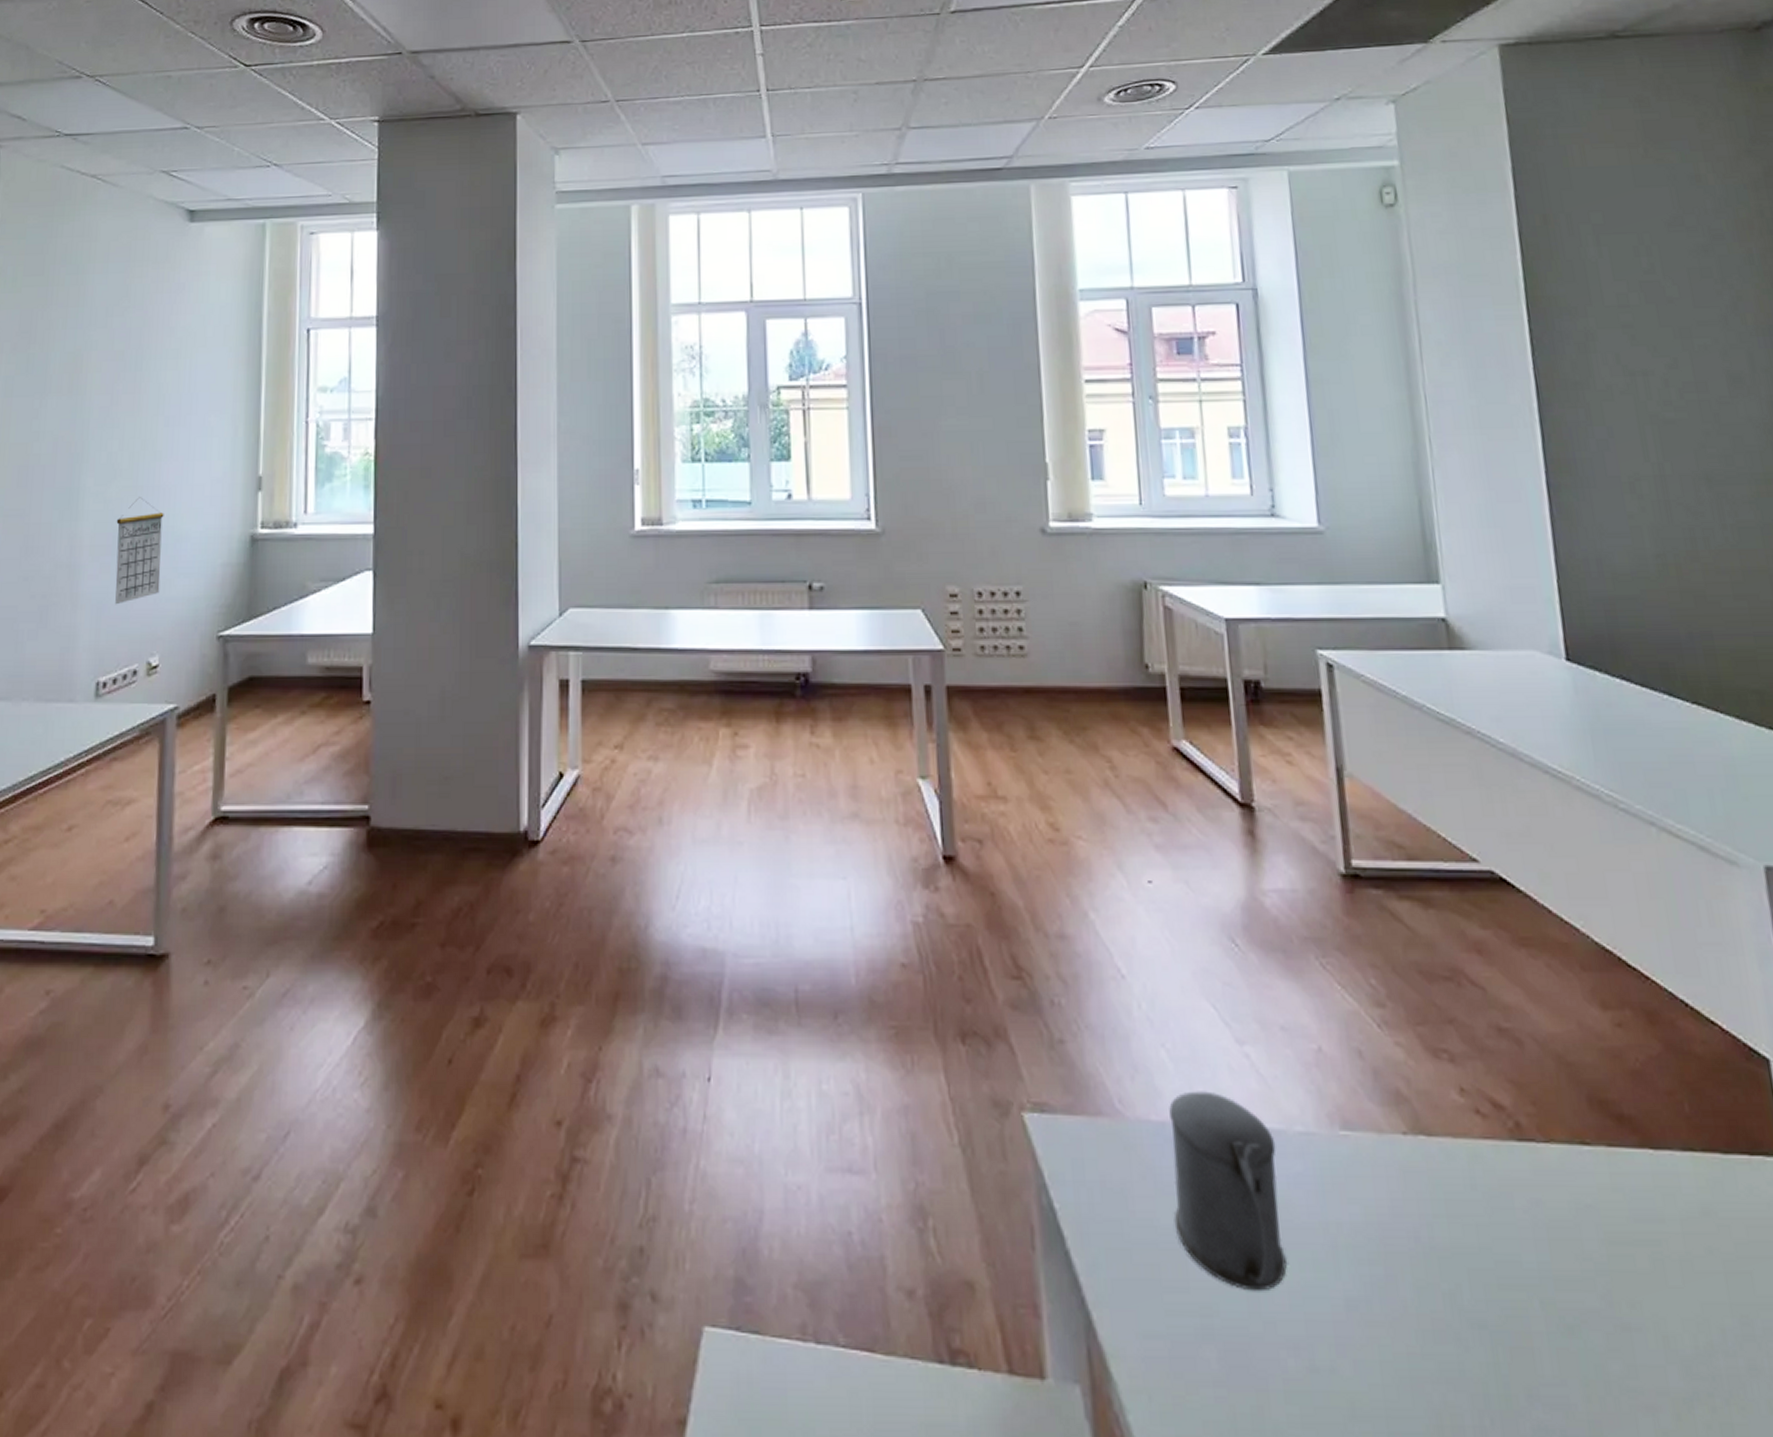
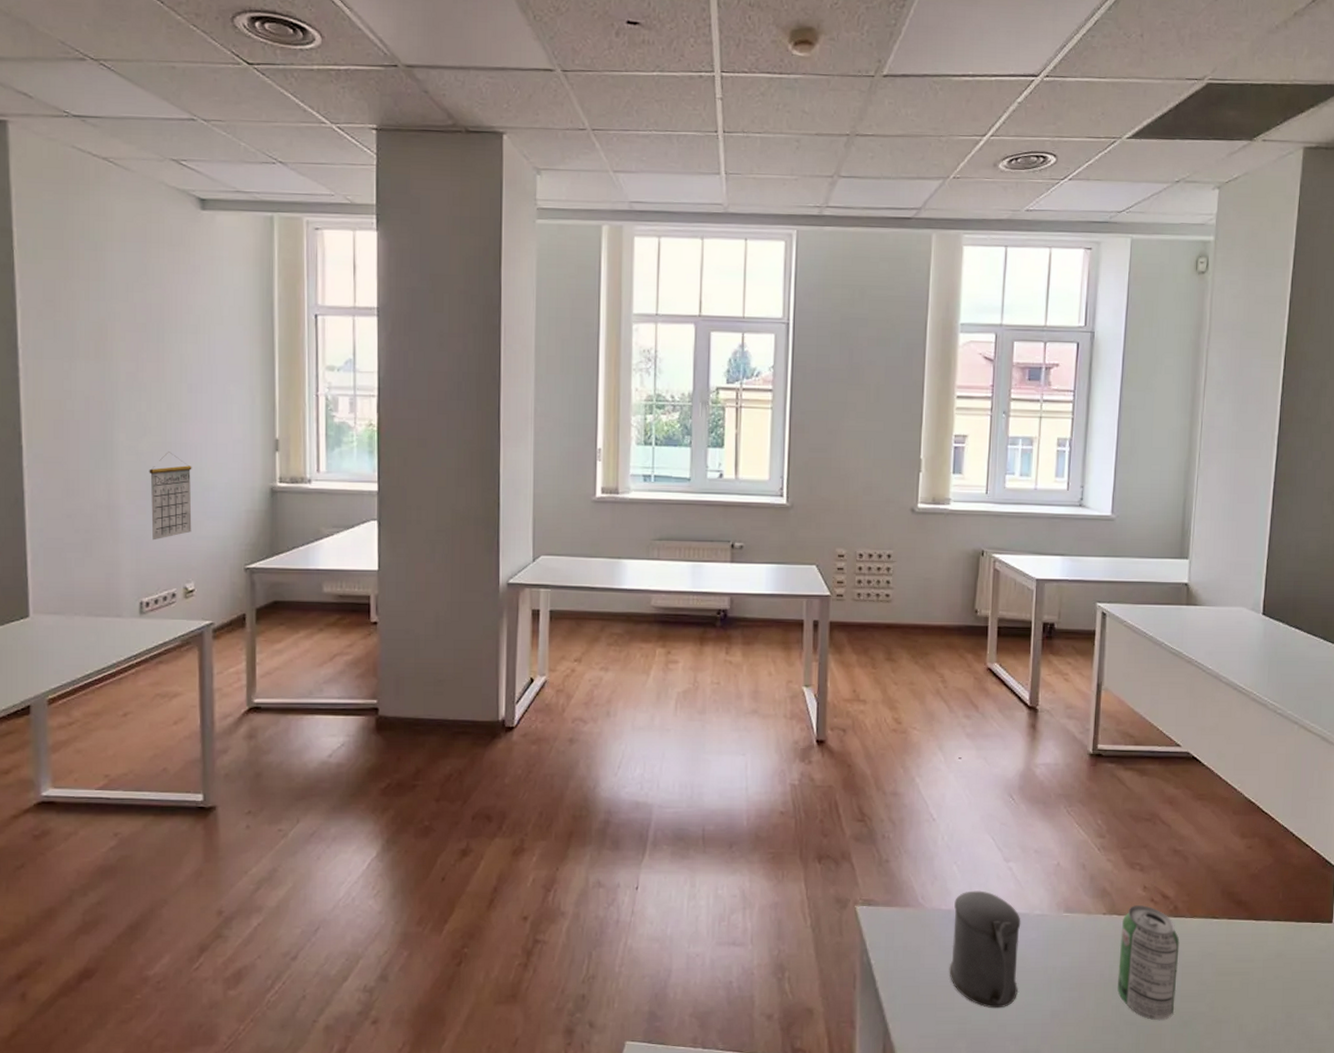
beverage can: none [1435,1120,1547,1323] -> present [1117,905,1180,1021]

